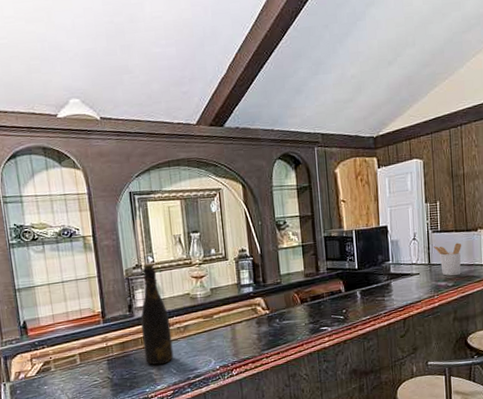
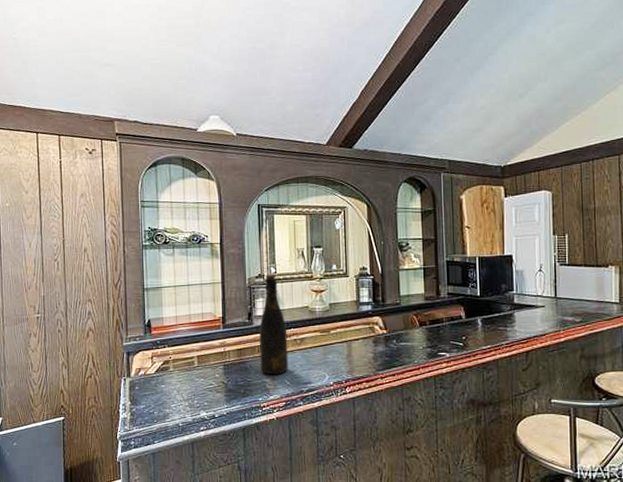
utensil holder: present [433,242,462,276] -> none [560,278,591,312]

